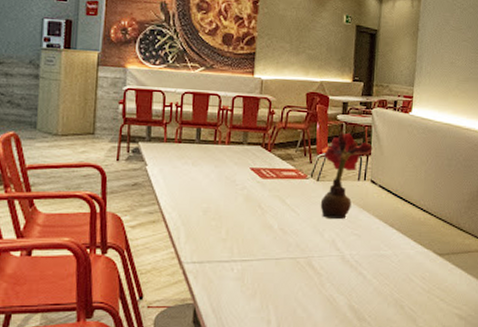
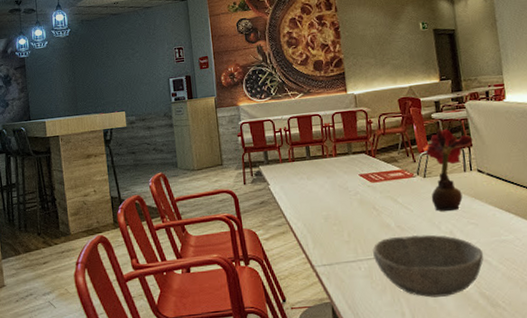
bowl: none [249,239,361,307] -> present [373,234,484,298]

